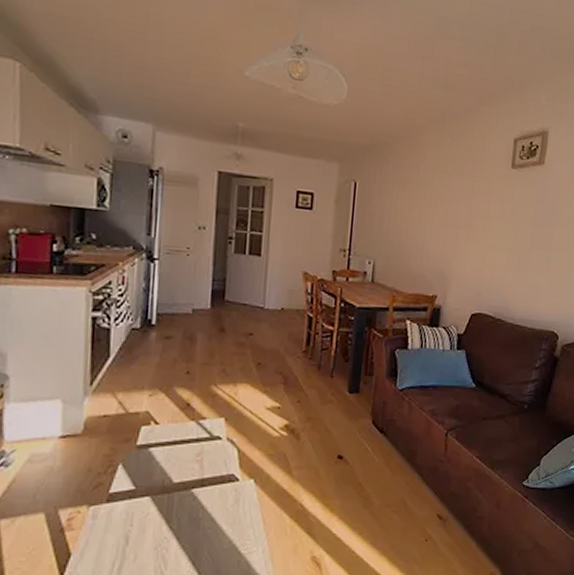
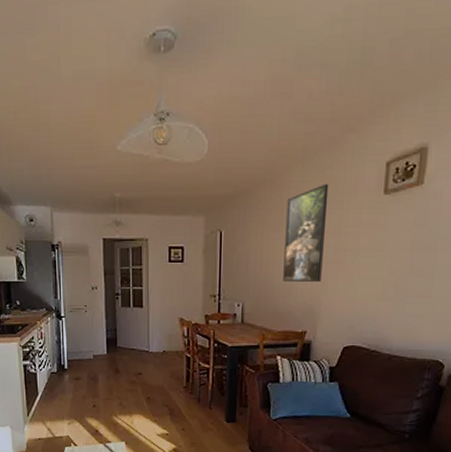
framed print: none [416,149,464,246] -> present [283,183,329,282]

